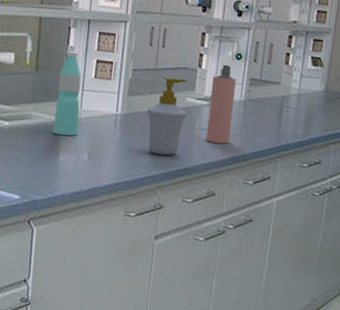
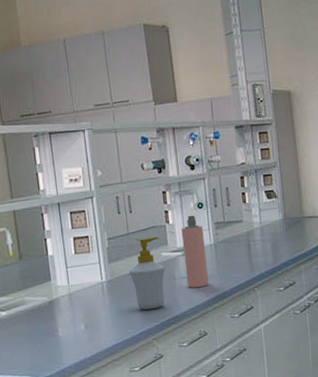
water bottle: present [53,51,82,136] -> none [42,235,71,313]

